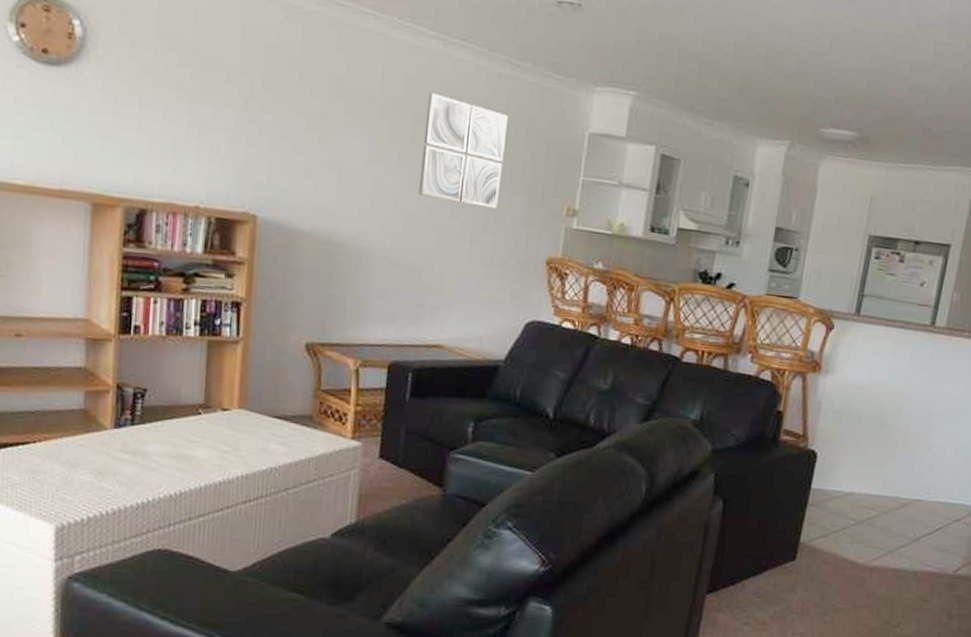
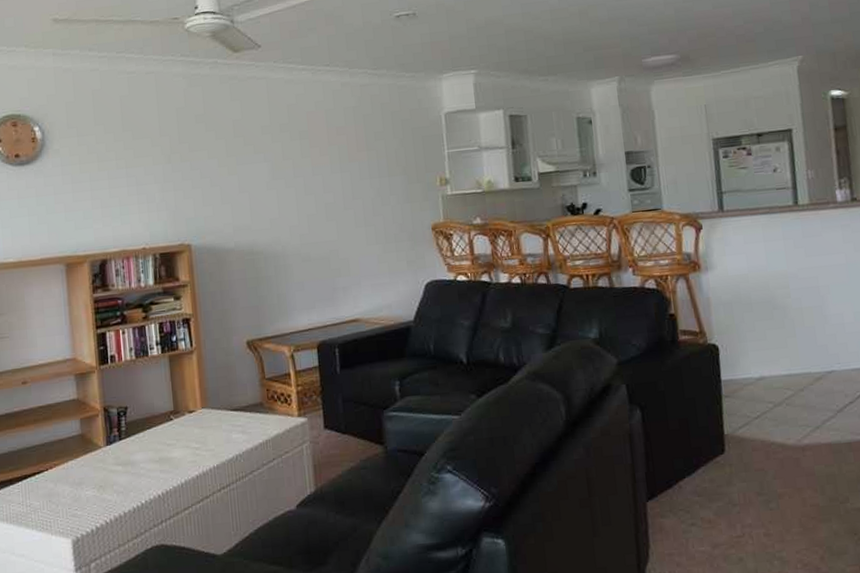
wall art: present [418,93,508,209] -> none [308,113,381,198]

